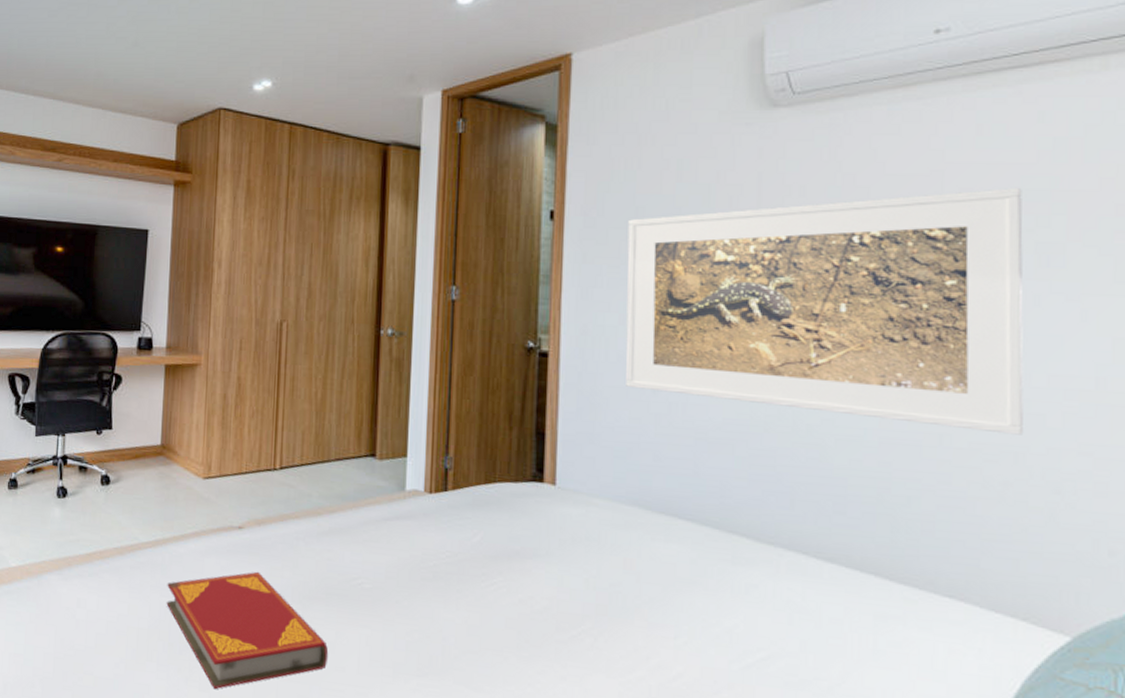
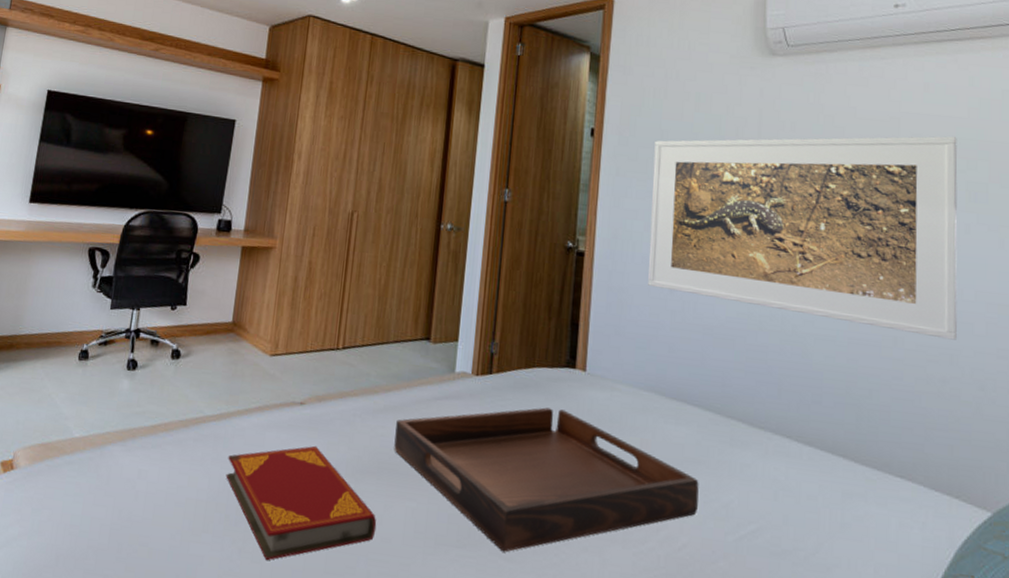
serving tray: none [342,526,696,682] -> present [394,407,699,552]

